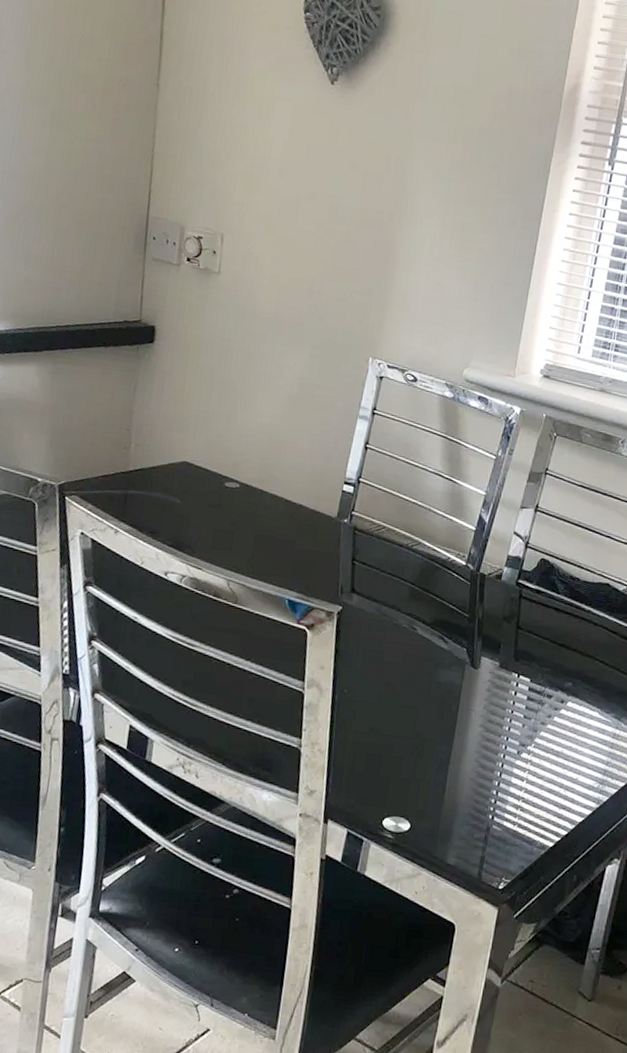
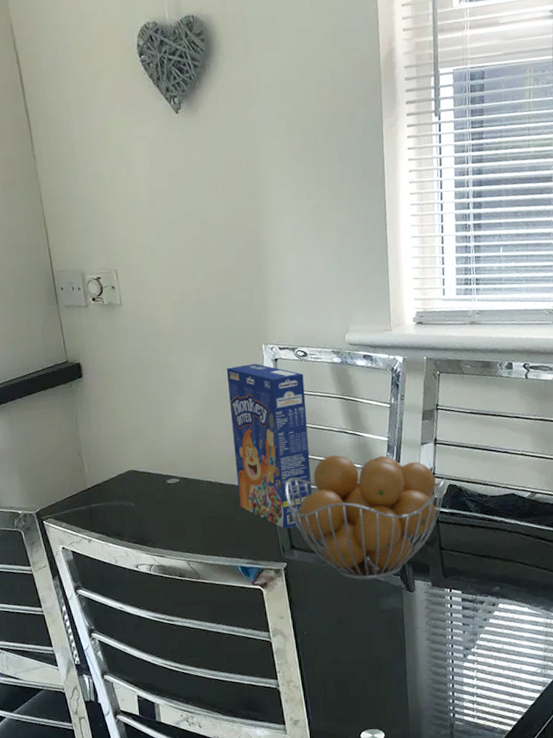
cereal box: none [303,373,408,569] -> present [226,363,312,529]
fruit basket: none [357,497,540,647] -> present [285,455,447,581]

